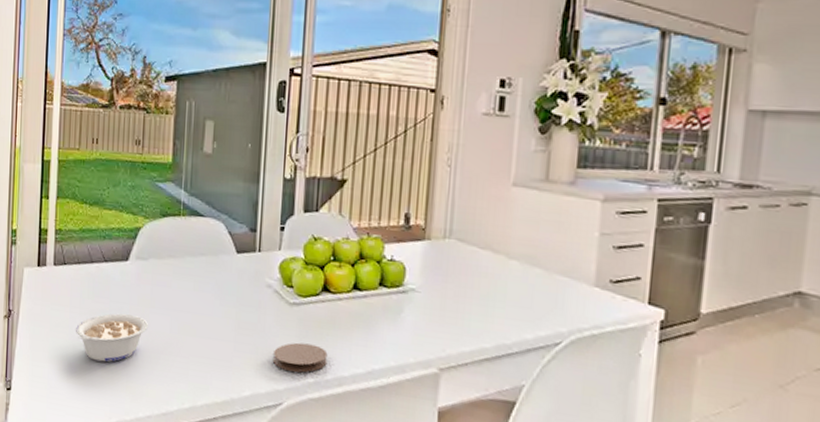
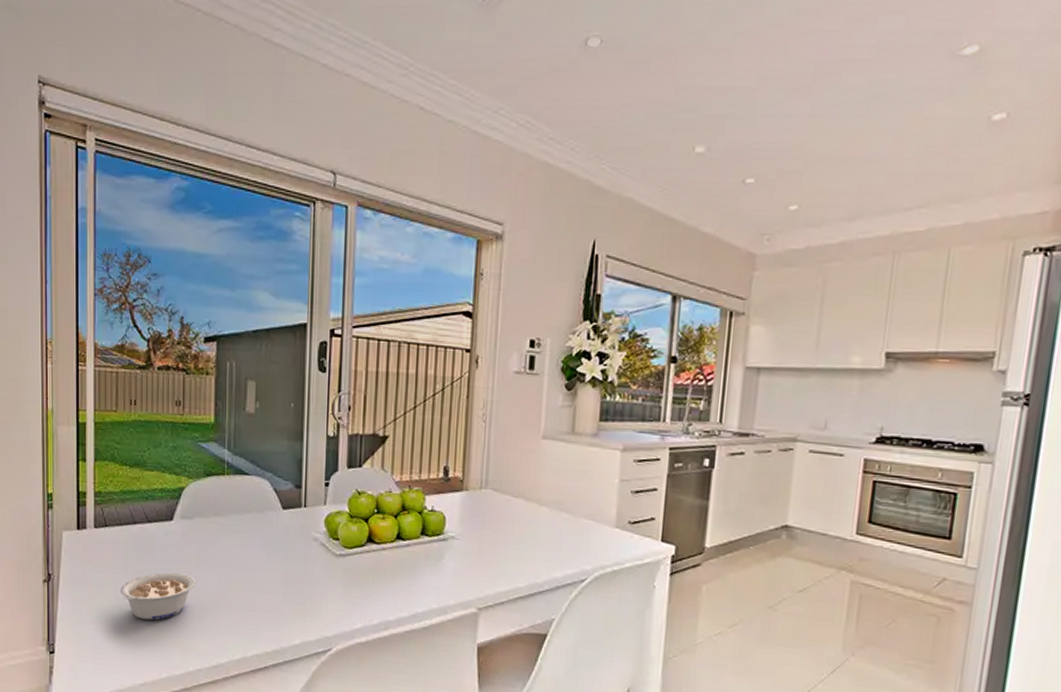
coaster: present [273,342,328,373] -> none [322,591,374,619]

